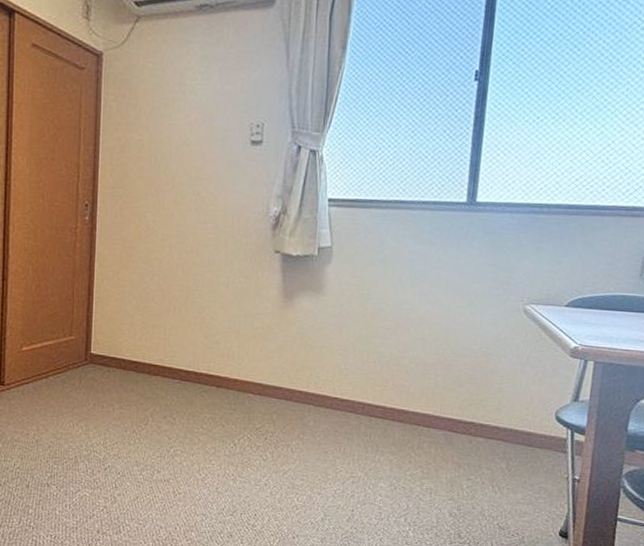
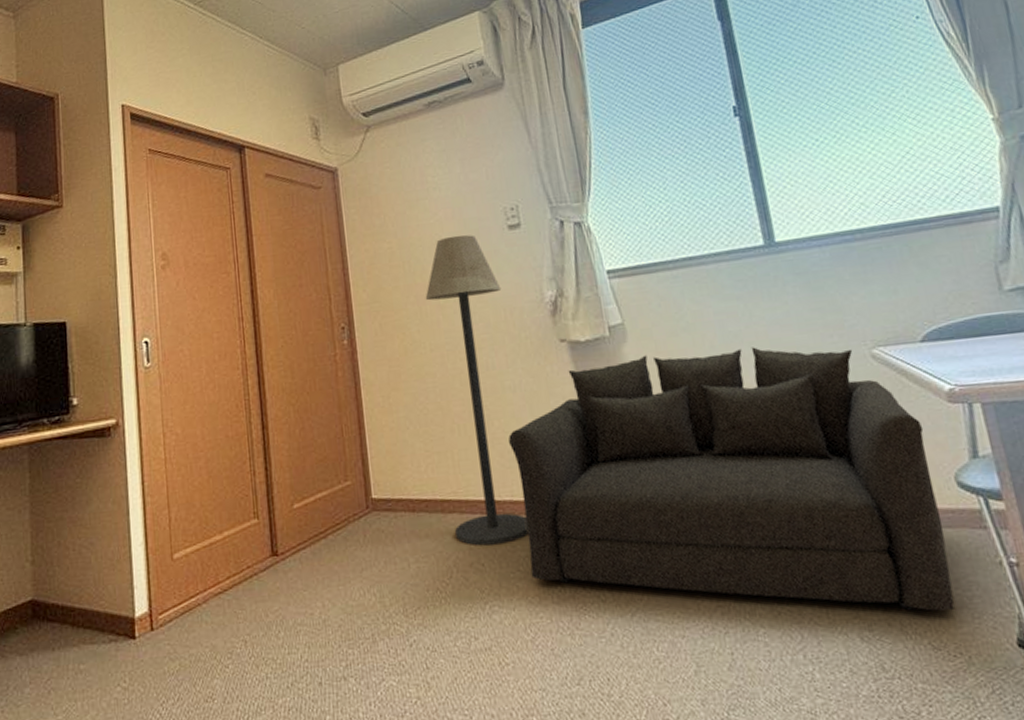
floor lamp: none [156,140,234,406] -> present [425,235,529,546]
loveseat: none [211,276,545,504] -> present [508,347,955,611]

